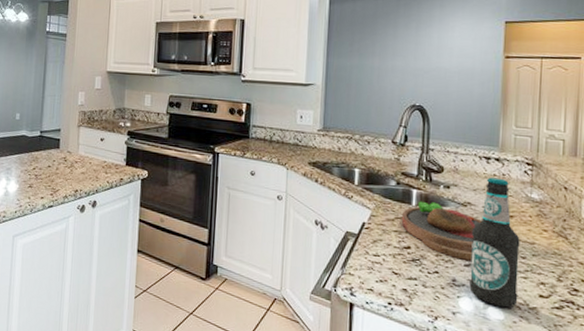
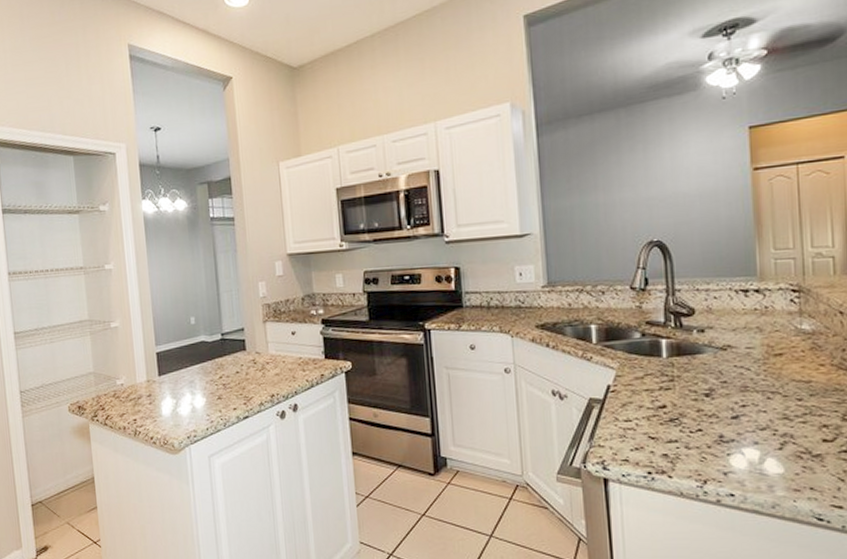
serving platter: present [401,201,482,261] -> none [651,350,746,412]
bottle: present [469,177,520,308] -> none [735,312,798,459]

